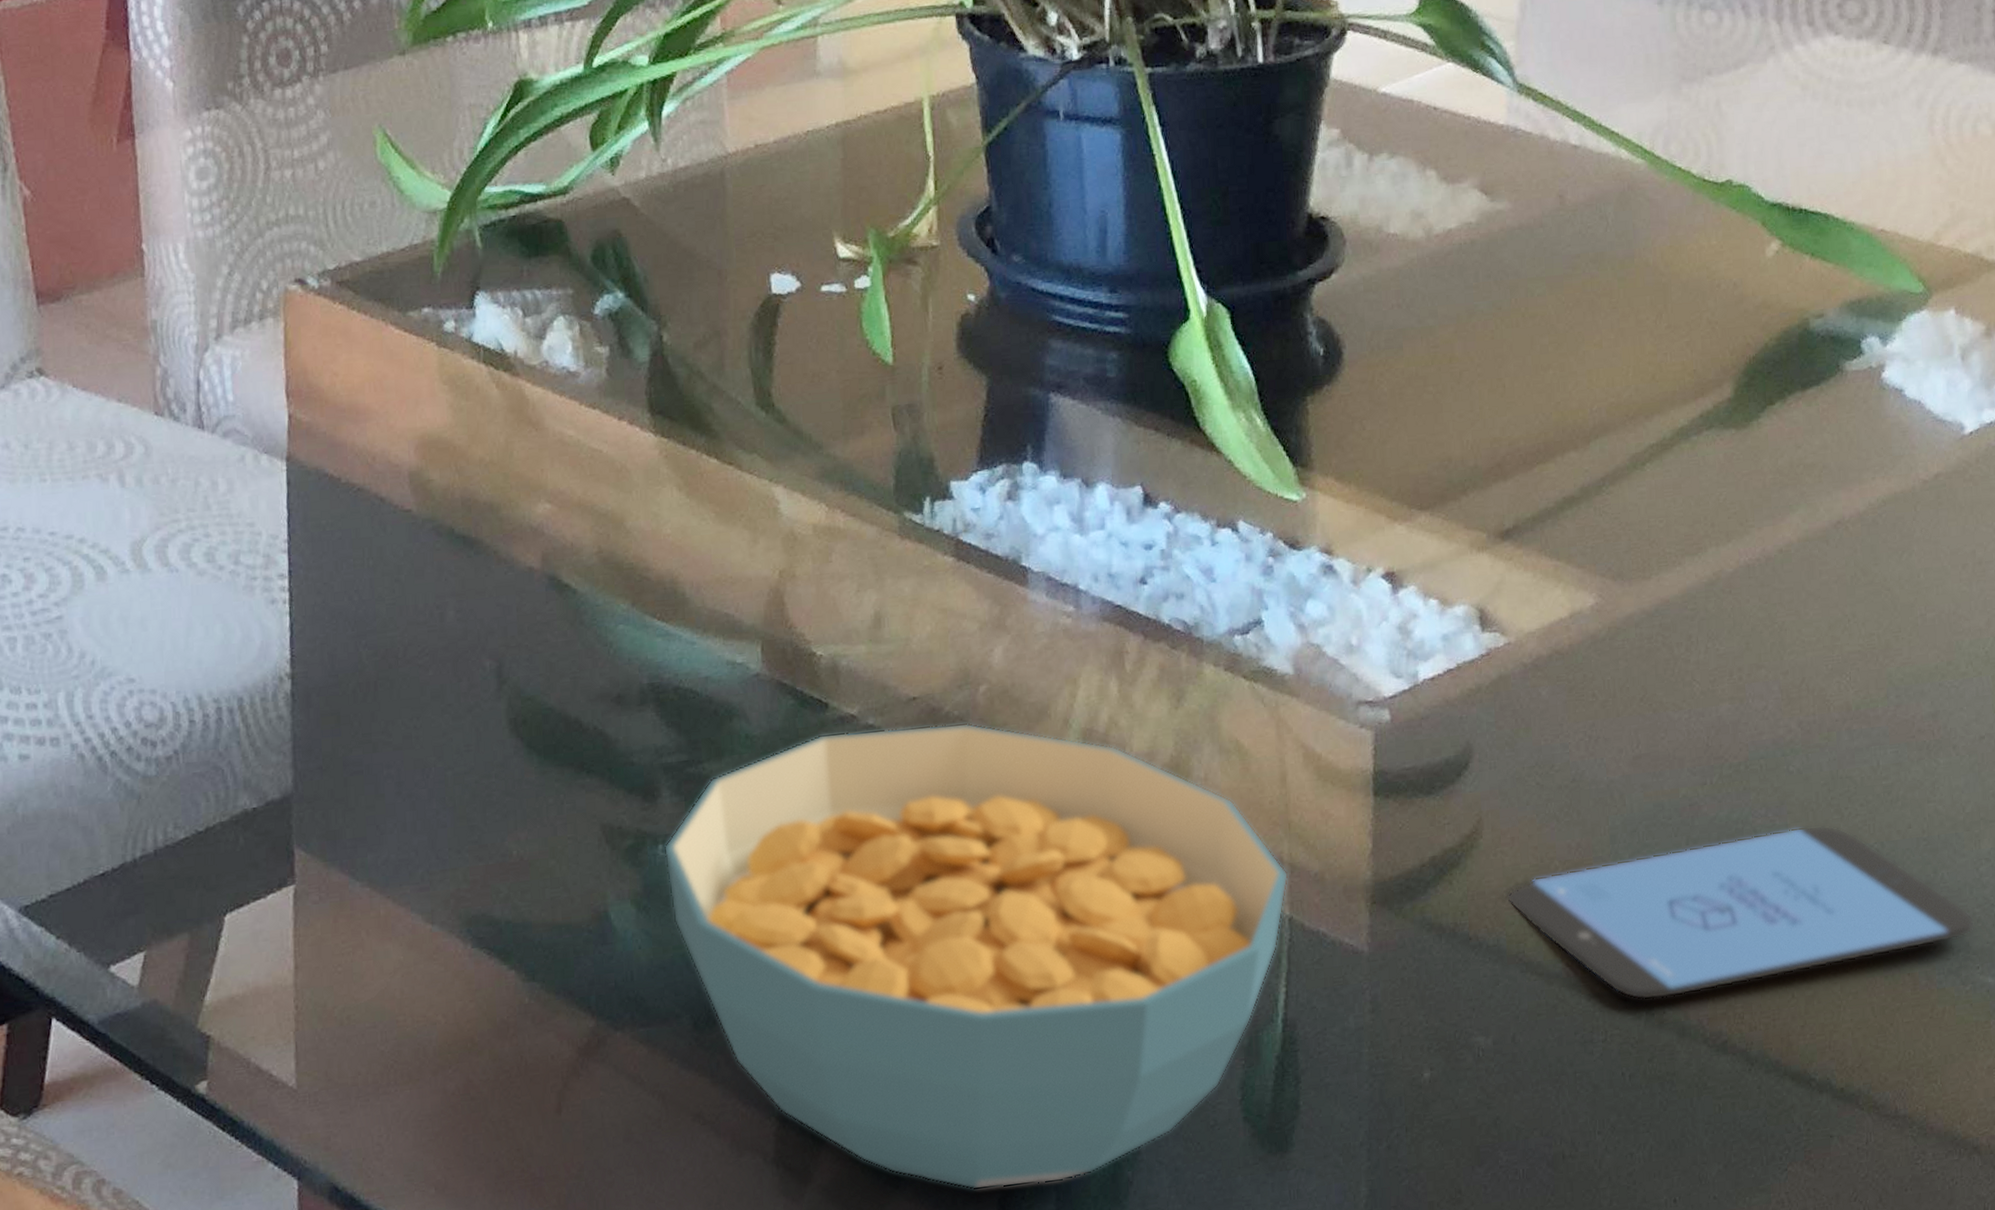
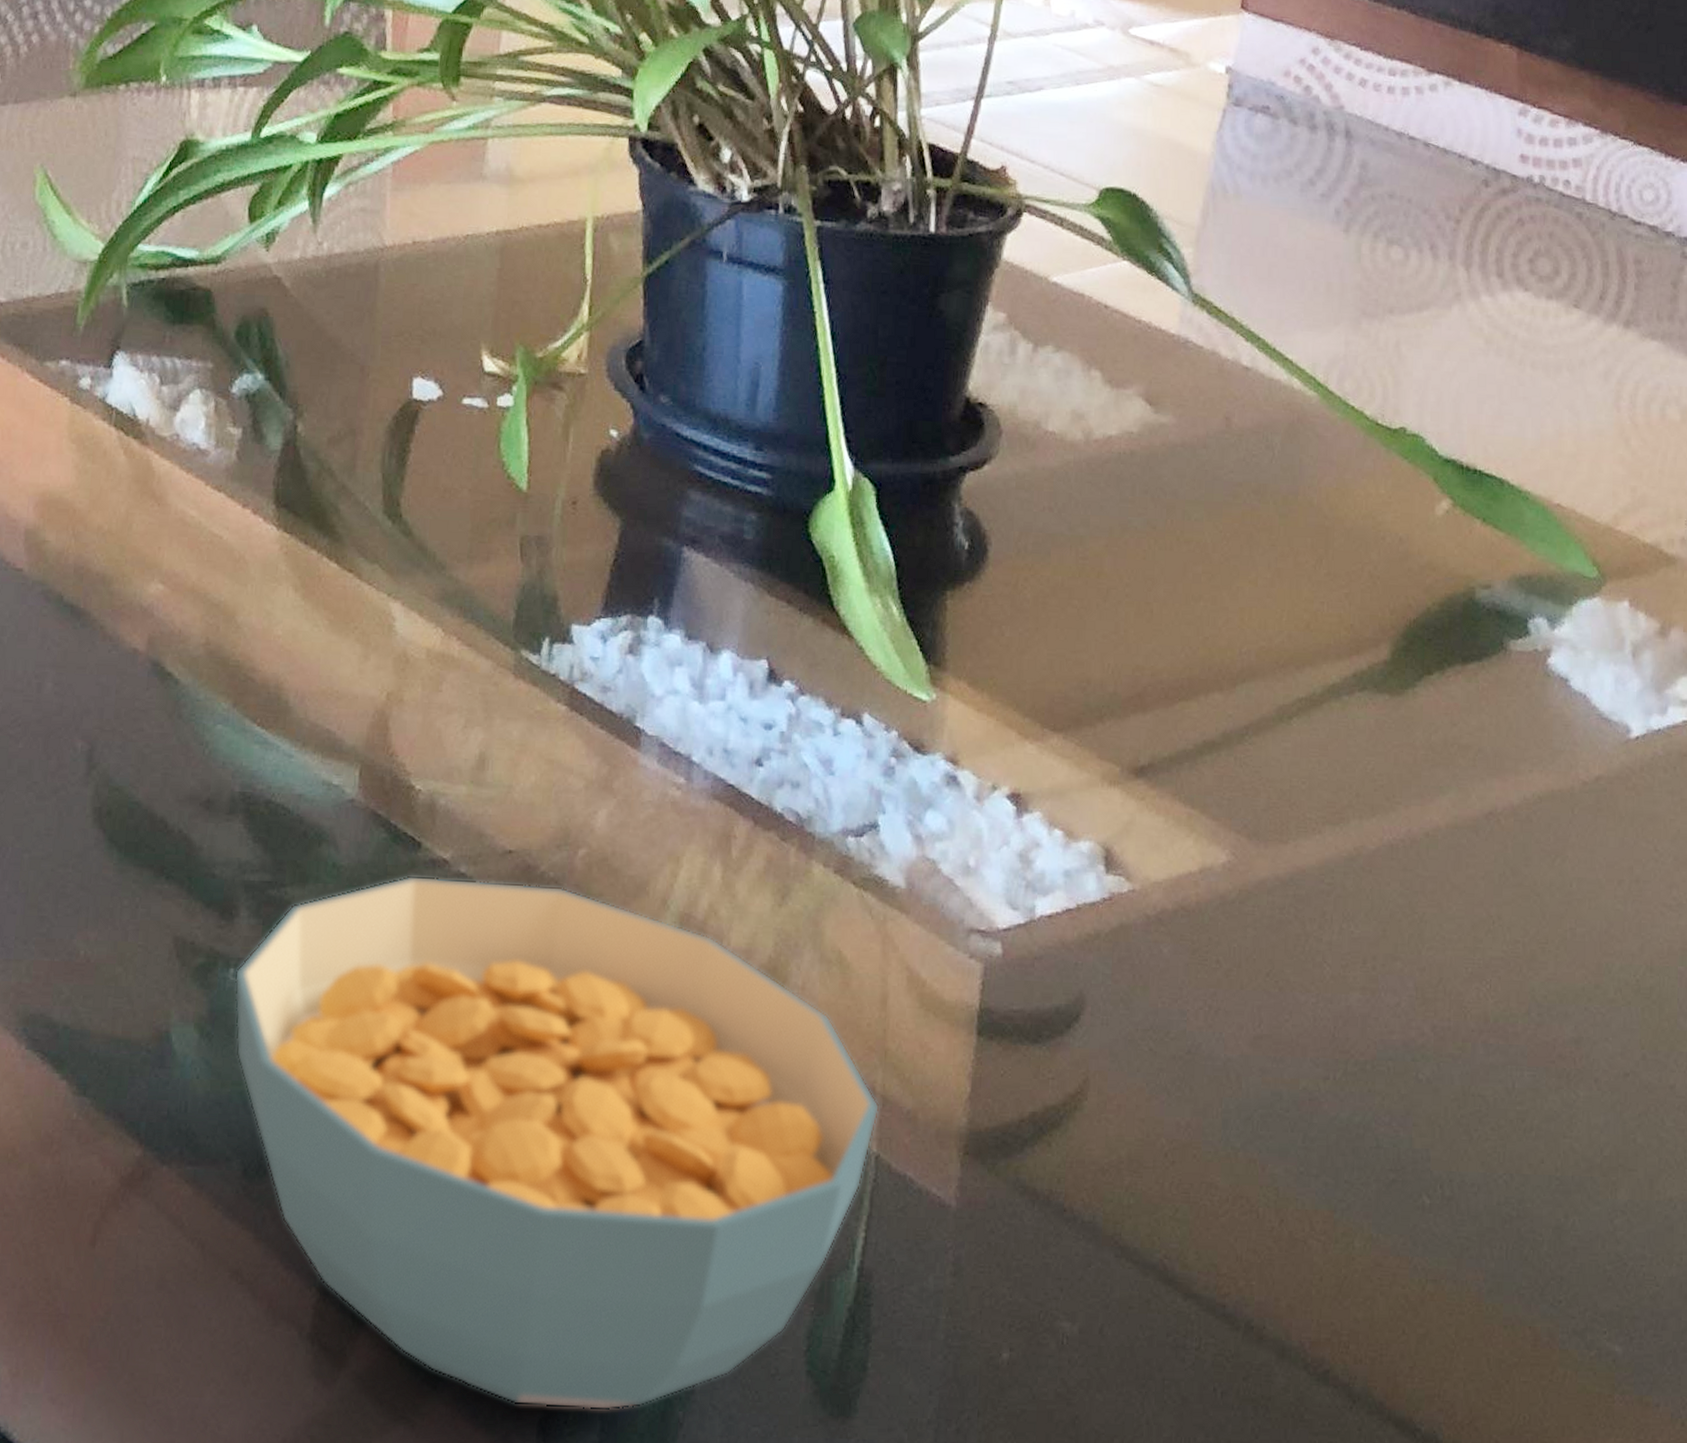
smartphone: present [1506,825,1975,1001] -> none [1107,1143,1605,1312]

